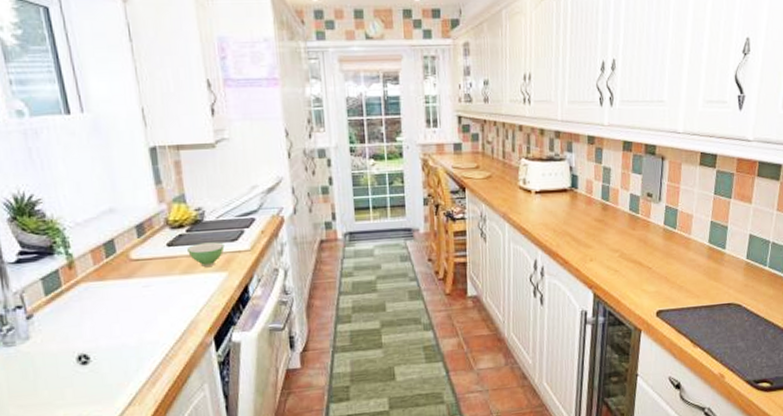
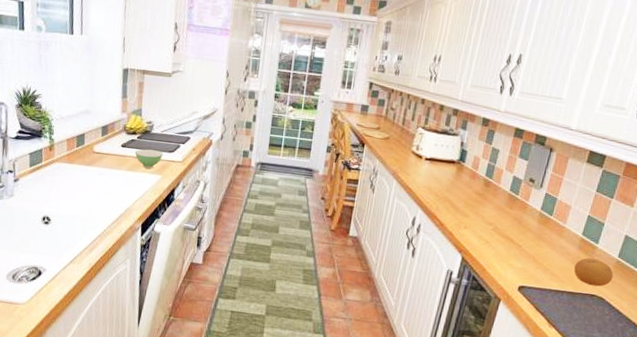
fruit: none [707,265,745,294] -> present [574,257,614,287]

